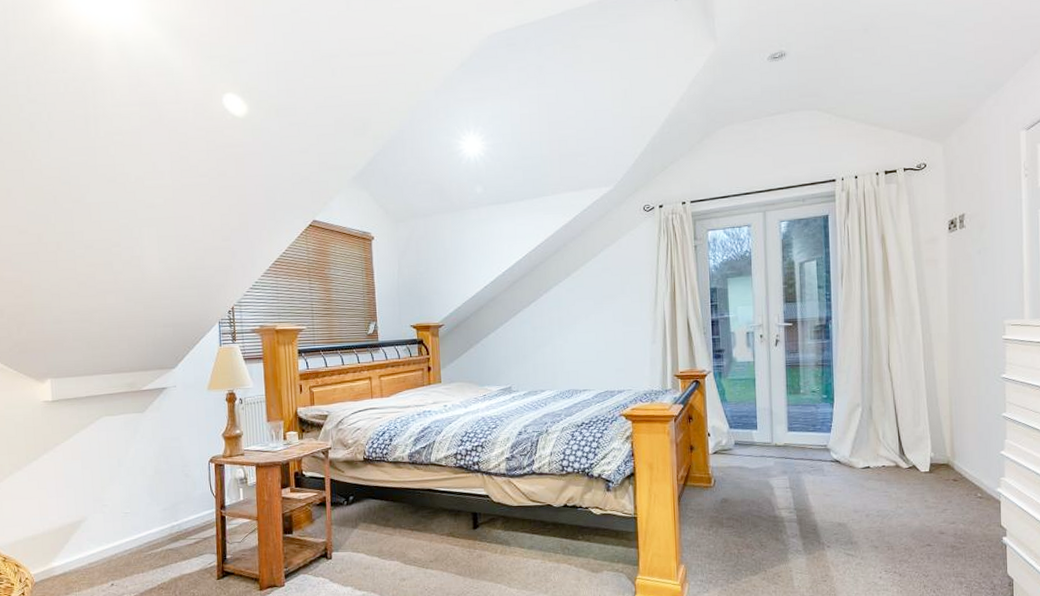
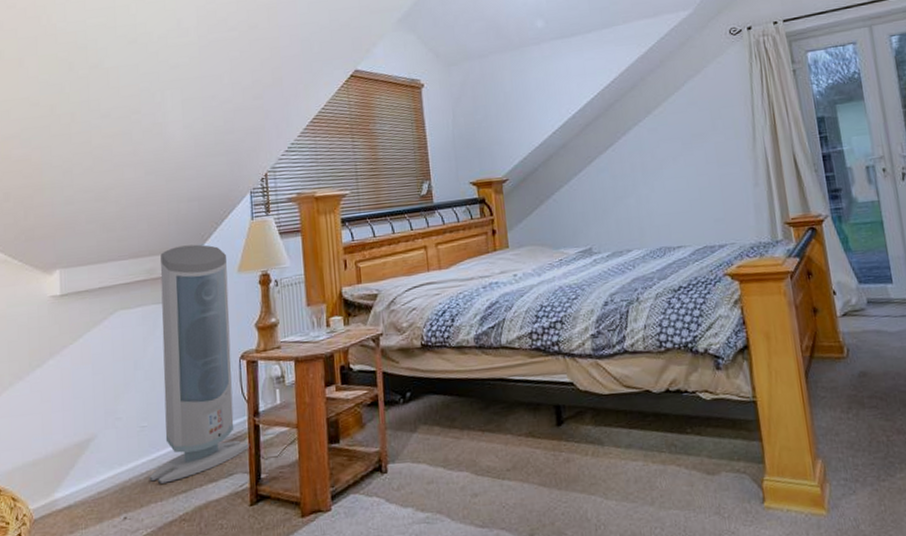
air purifier: none [132,364,218,559] -> present [149,244,250,484]

